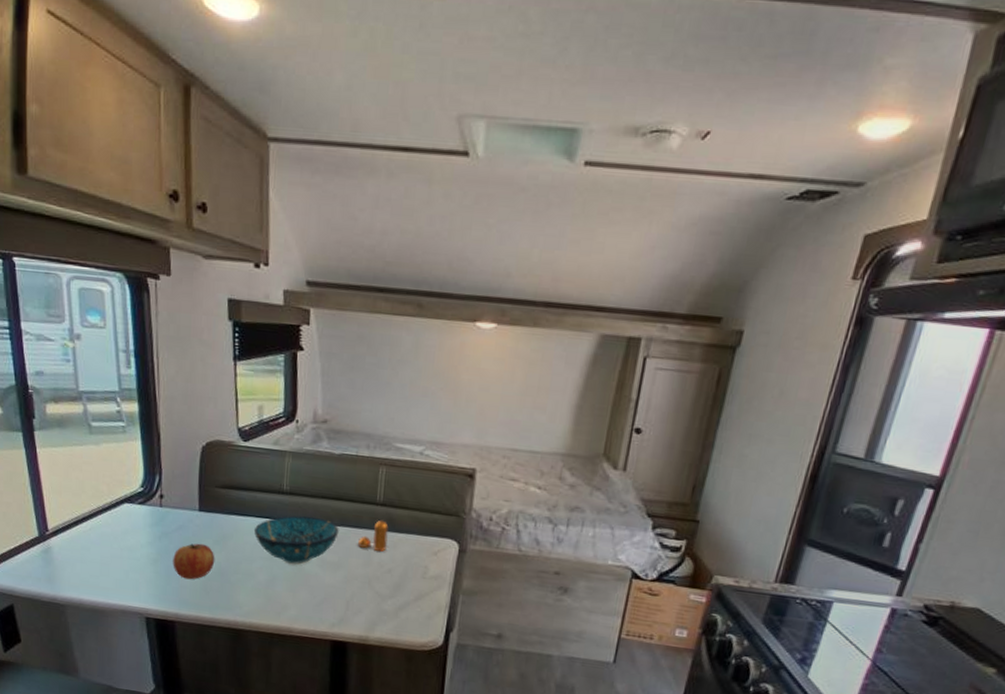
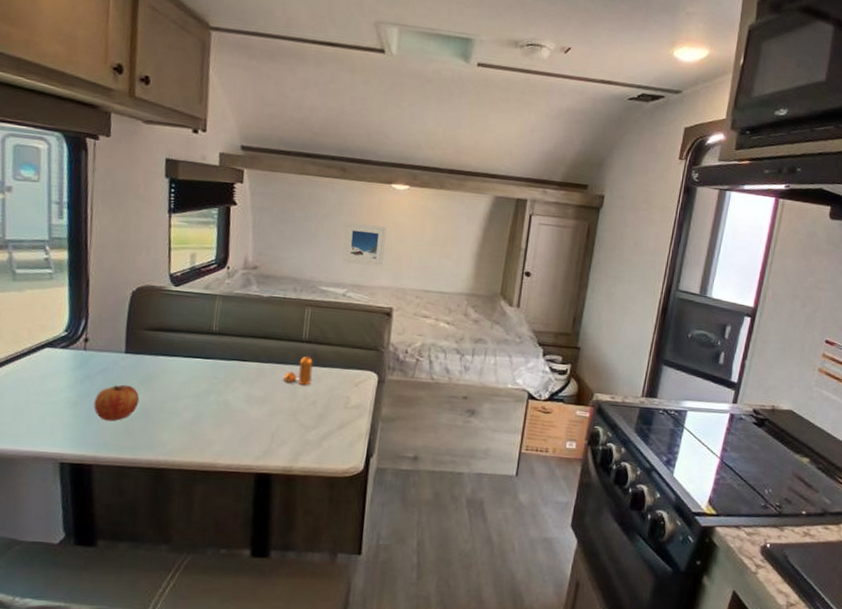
decorative bowl: present [253,515,339,565] -> none [181,354,266,401]
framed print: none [419,369,470,421] -> present [342,223,387,267]

